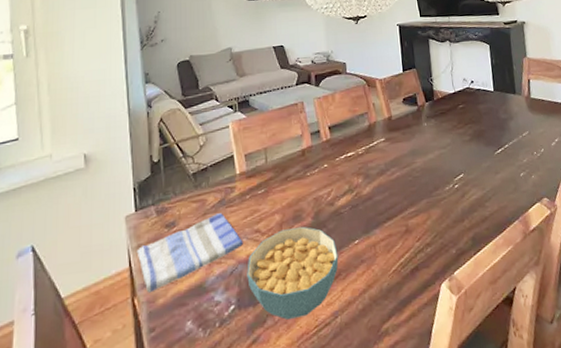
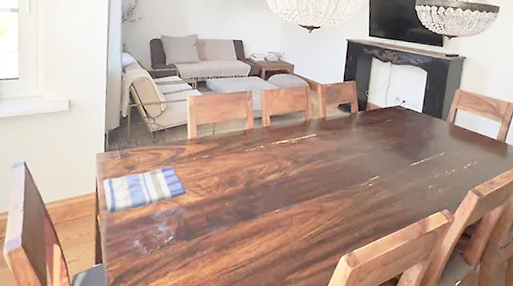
cereal bowl: present [247,226,339,320] -> none [185,189,261,257]

